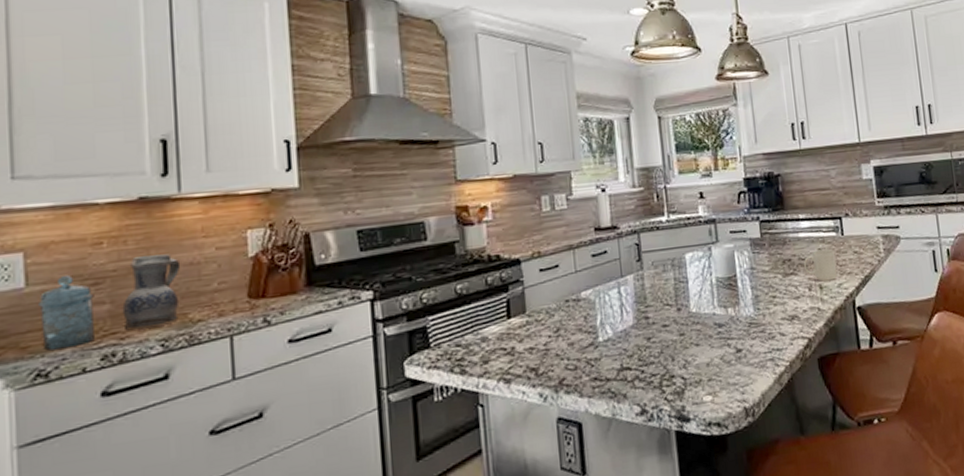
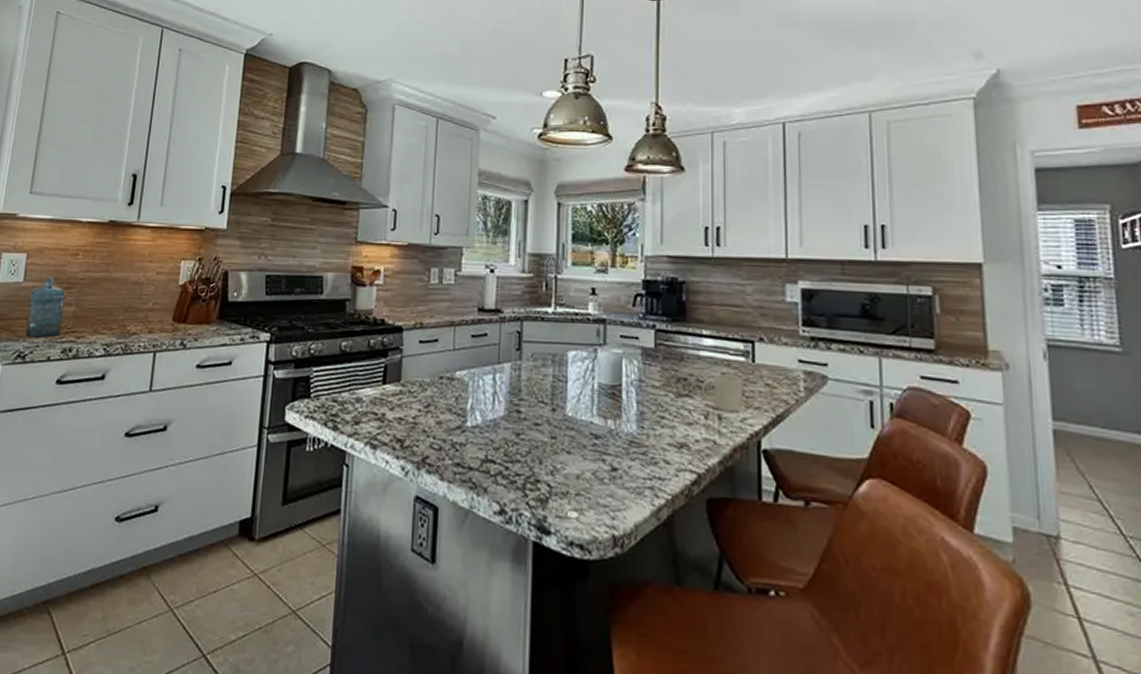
ceramic jug: present [122,254,181,331] -> none [81,269,129,333]

